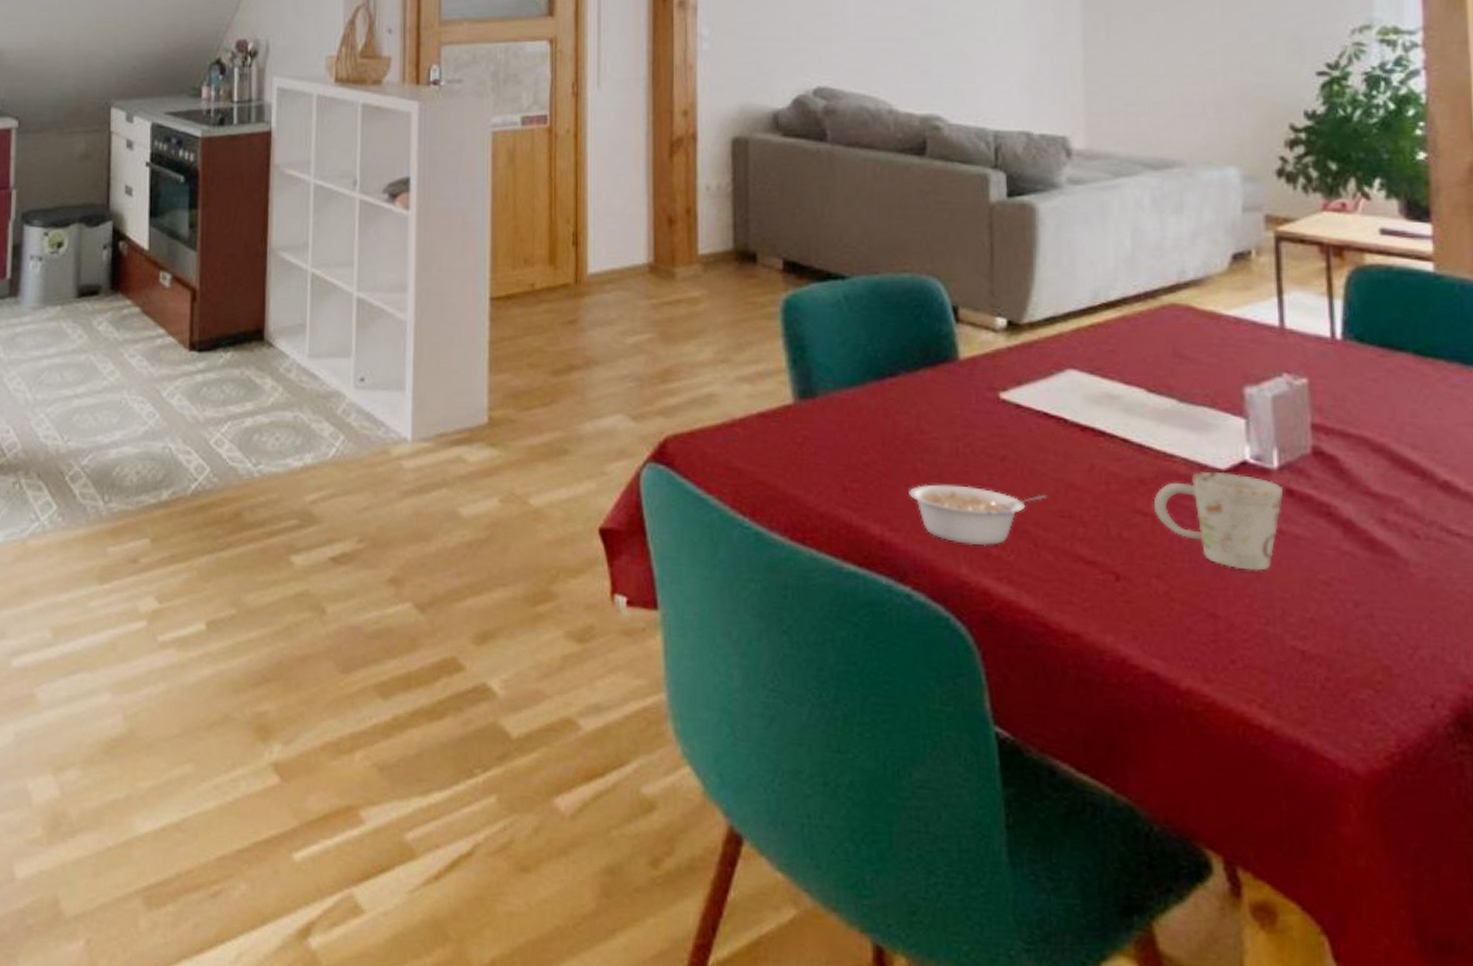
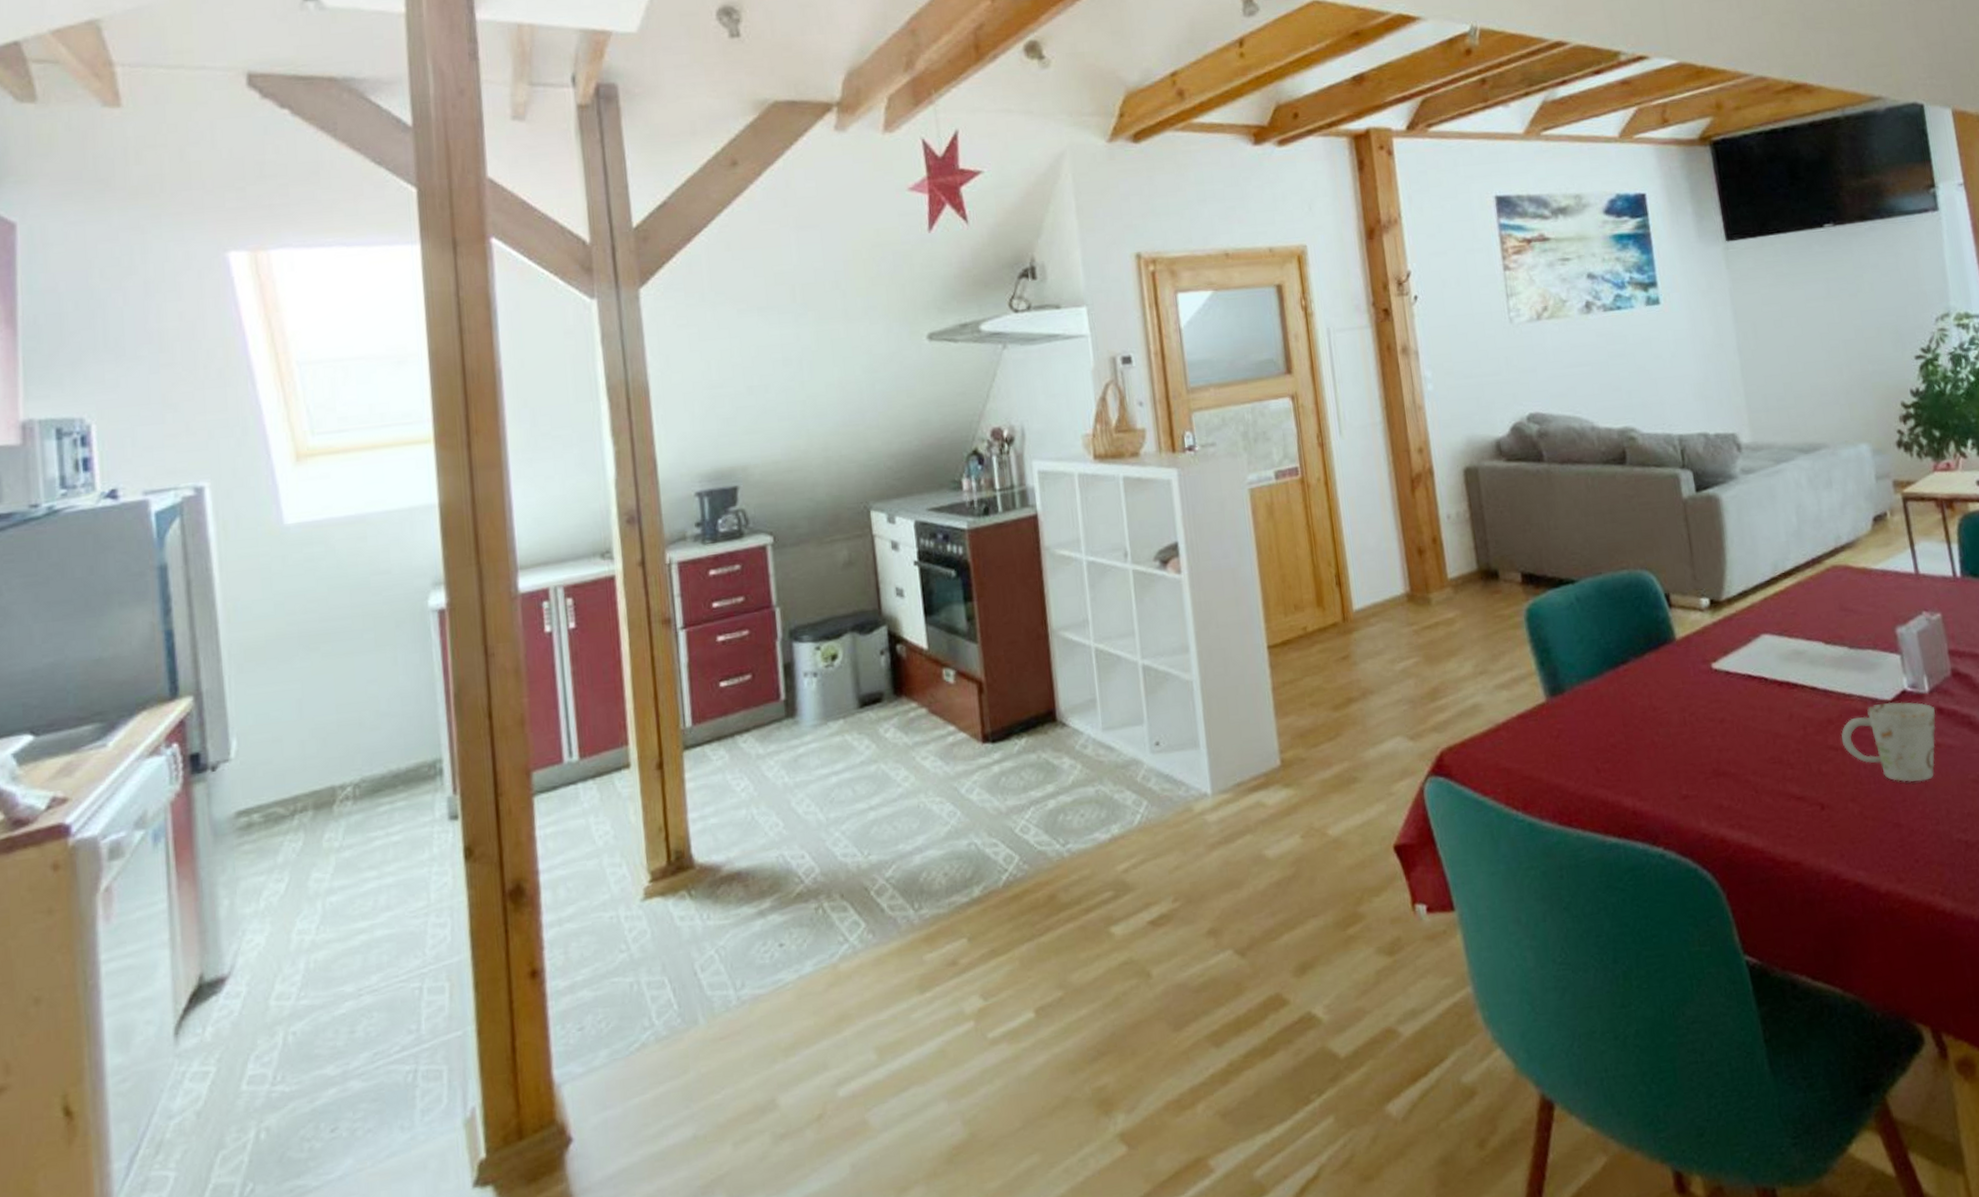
legume: present [909,484,1047,546] -> none [1650,746,1760,802]

